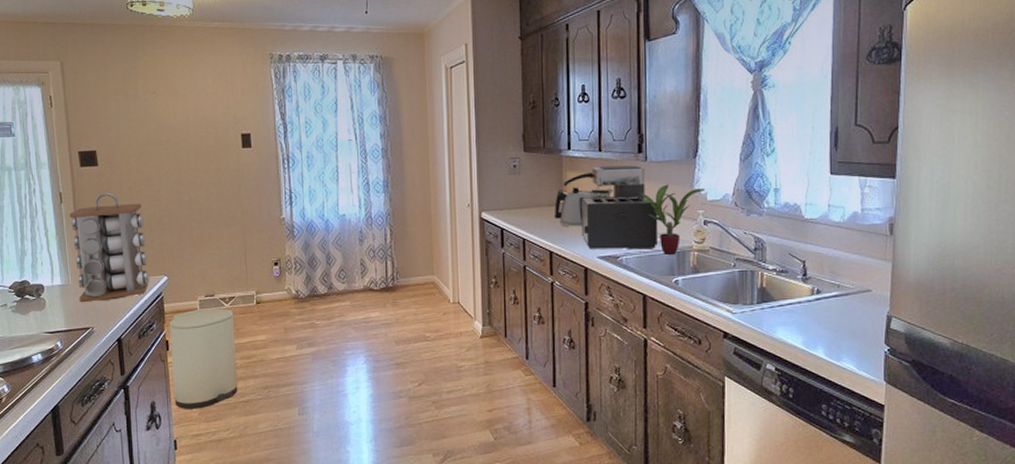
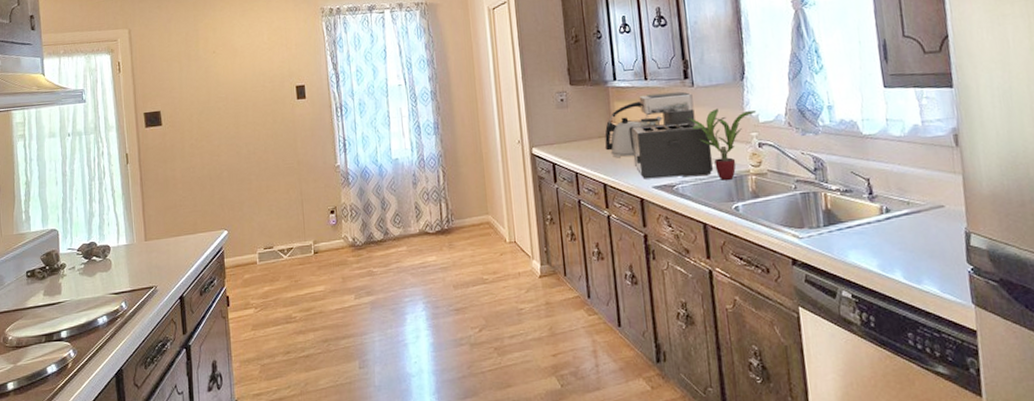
spice rack: present [69,192,150,303] -> none [135,150,211,262]
pedal bin: present [169,308,238,409] -> none [229,260,298,367]

